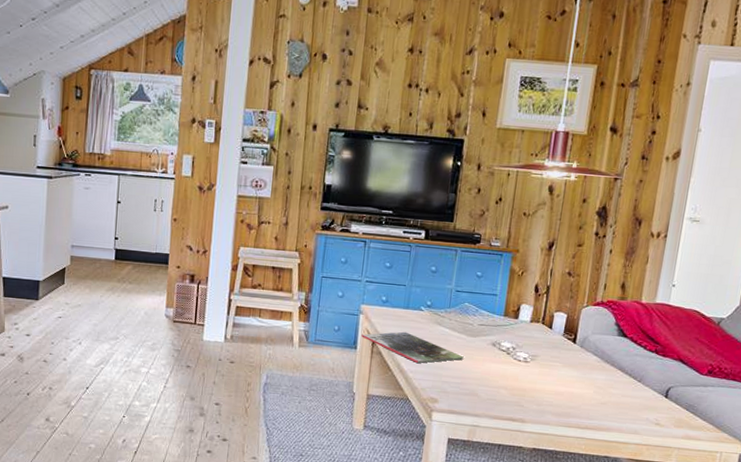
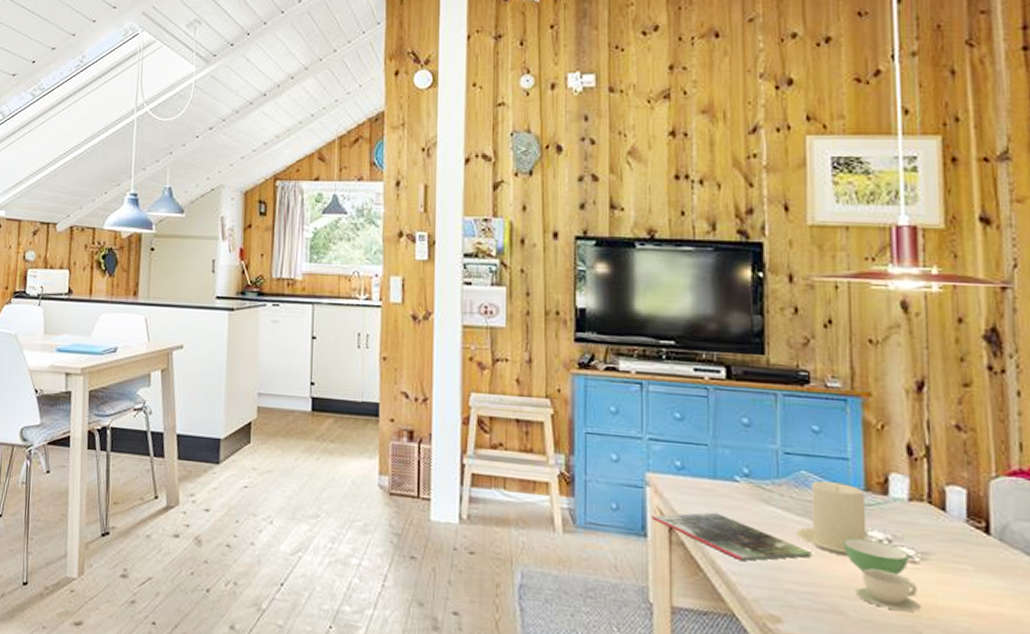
candle: none [456,310,503,358] -> present [797,481,871,556]
bowl: none [484,347,525,370] -> present [842,538,910,575]
teacup: none [487,366,526,393] -> present [855,568,920,612]

